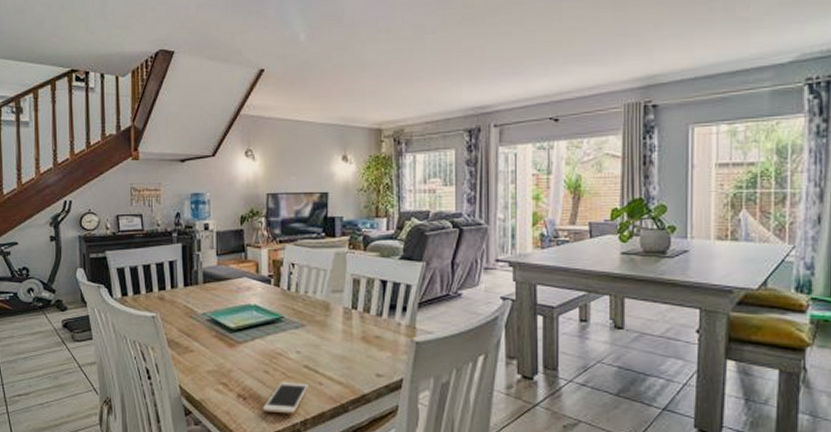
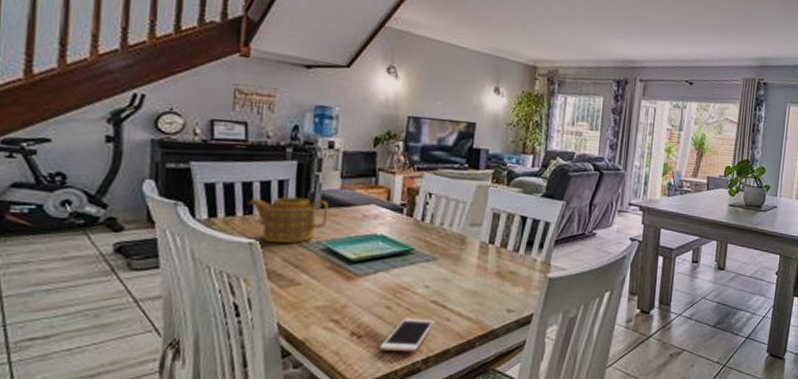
teapot: none [149,274,209,316] -> present [248,196,329,244]

